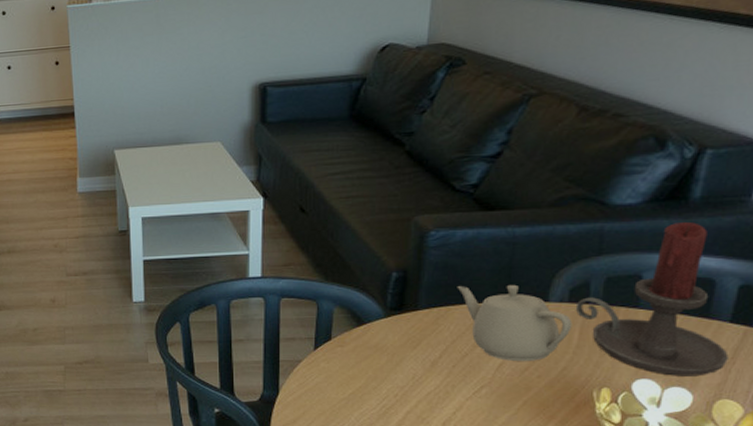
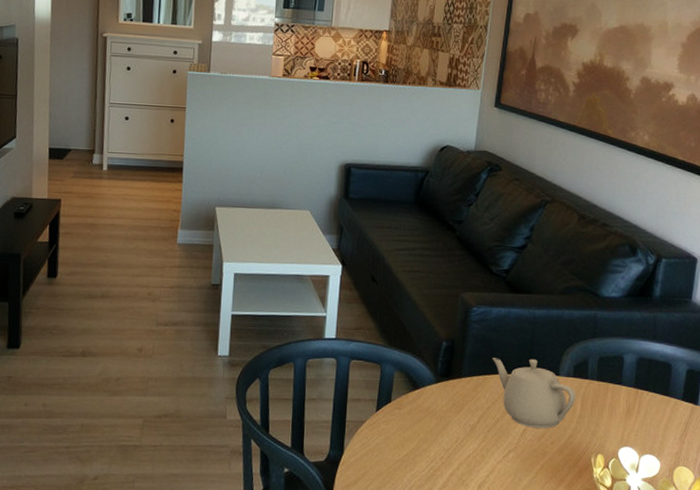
candle holder: present [575,222,729,377] -> none [578,315,682,446]

